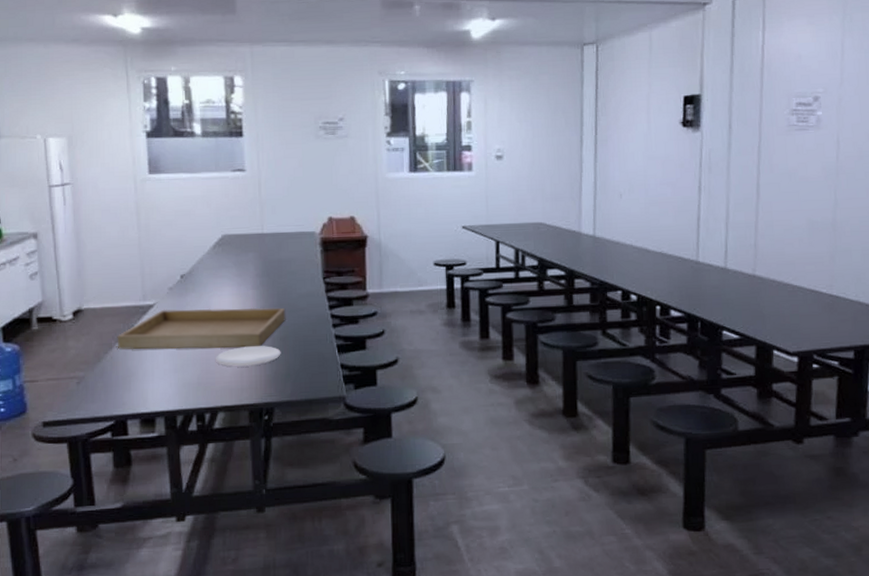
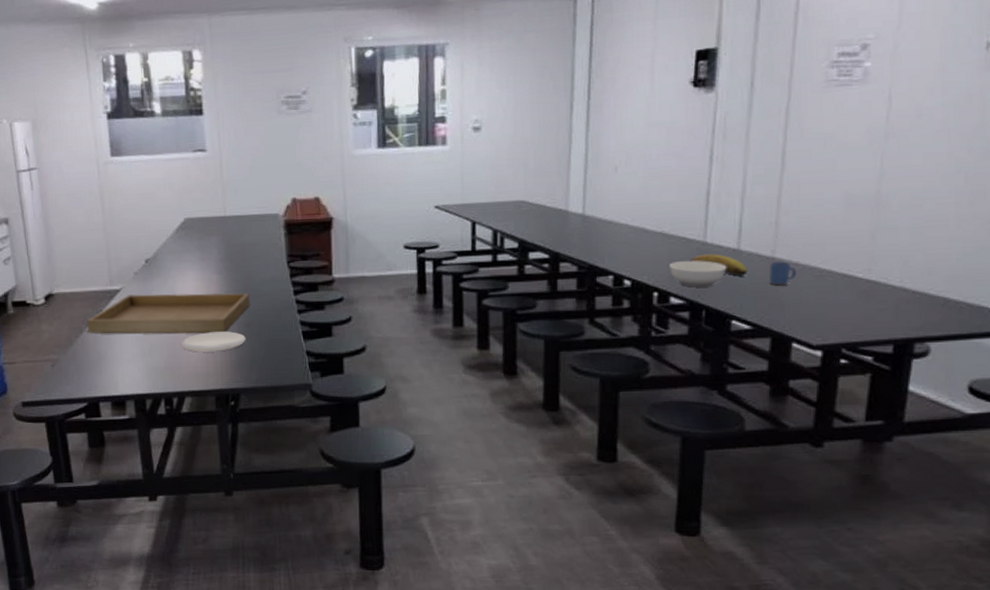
bowl: none [668,277,717,302] -> present [668,260,727,288]
fruit: none [686,271,734,292] -> present [690,253,748,277]
mug: none [751,278,774,300] -> present [769,261,796,286]

